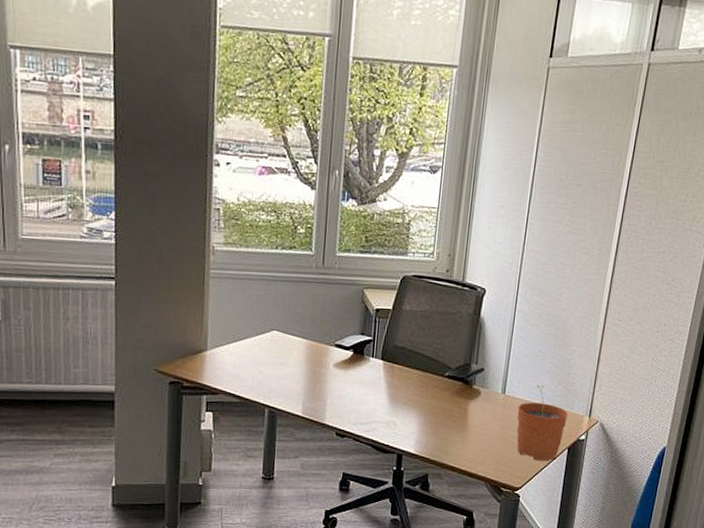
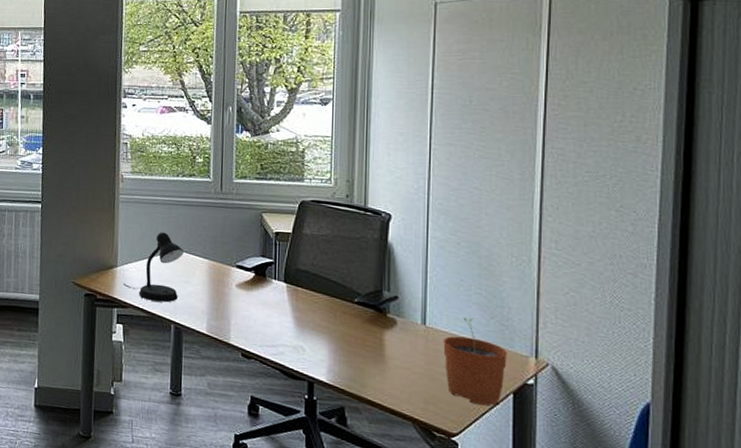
desk lamp: none [213,311,281,386] -> present [123,232,184,303]

